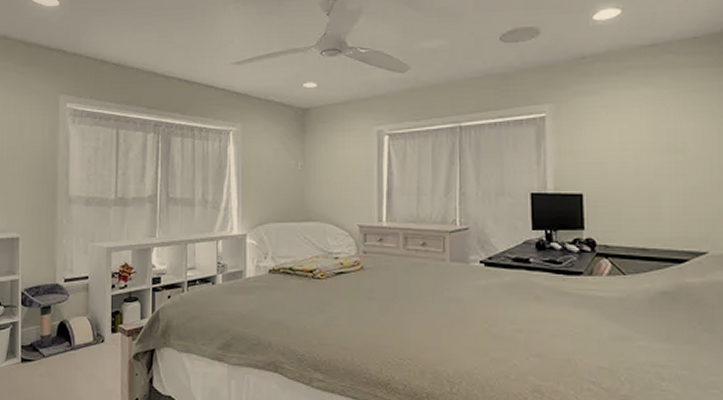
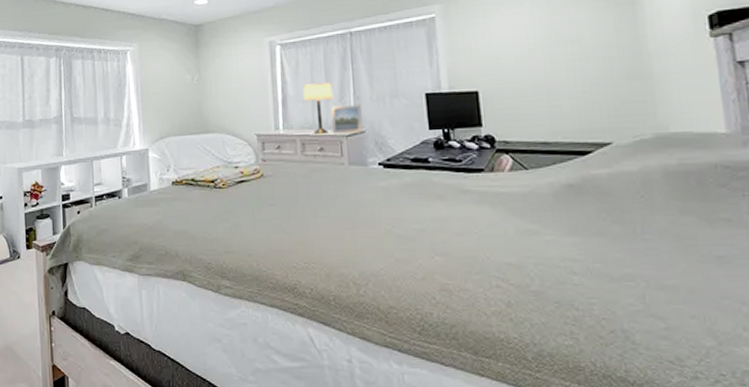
table lamp: none [408,177,439,228] -> present [303,83,334,134]
picture frame: none [435,201,466,230] -> present [331,105,363,134]

